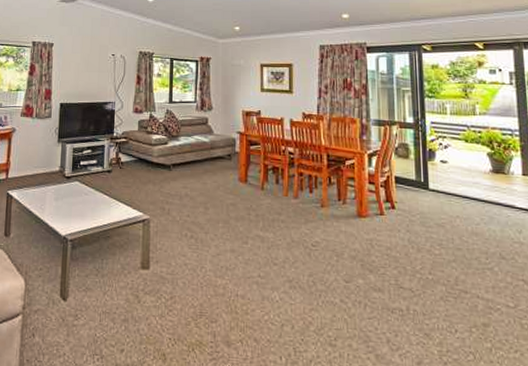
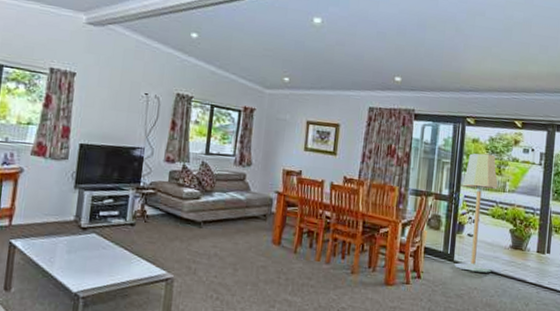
floor lamp: none [426,78,473,200] -> present [454,153,498,273]

